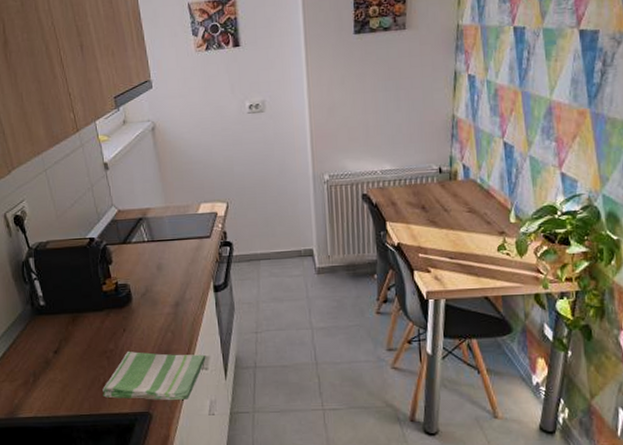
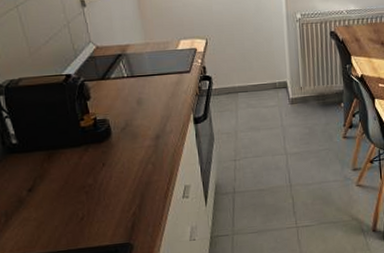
dish towel: present [102,350,206,401] -> none [81,183,187,232]

